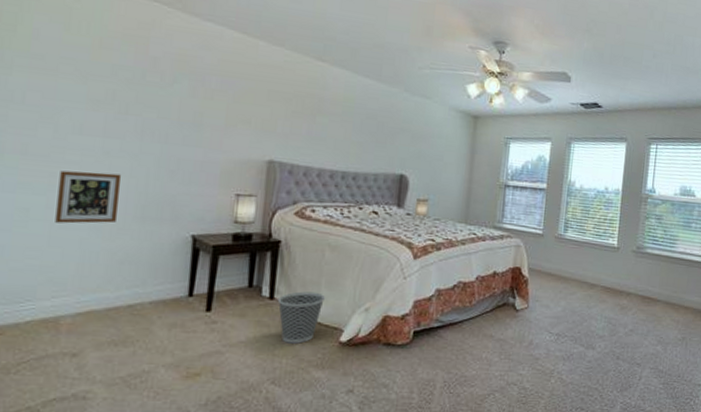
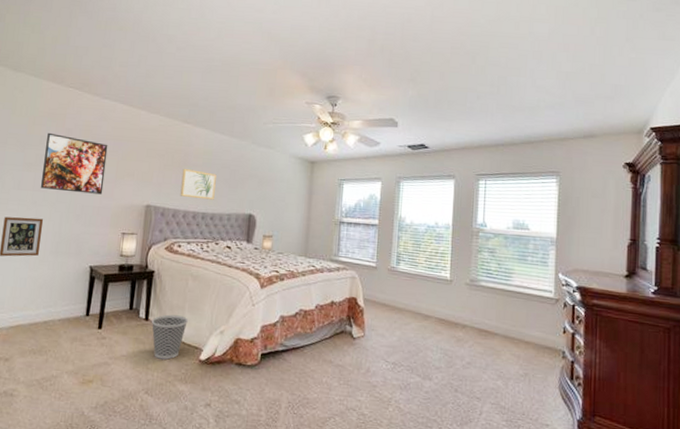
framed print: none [115,60,214,146] -> present [41,132,108,195]
wall art: none [313,116,360,157] -> present [180,168,217,200]

